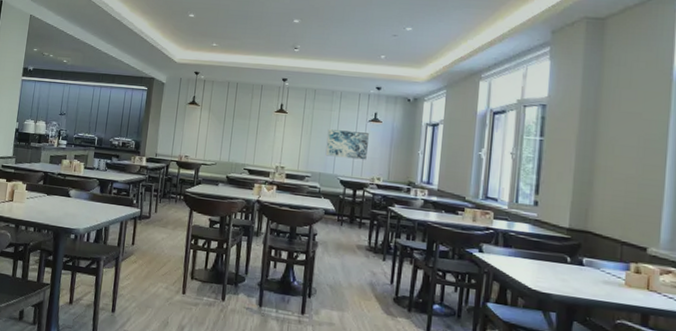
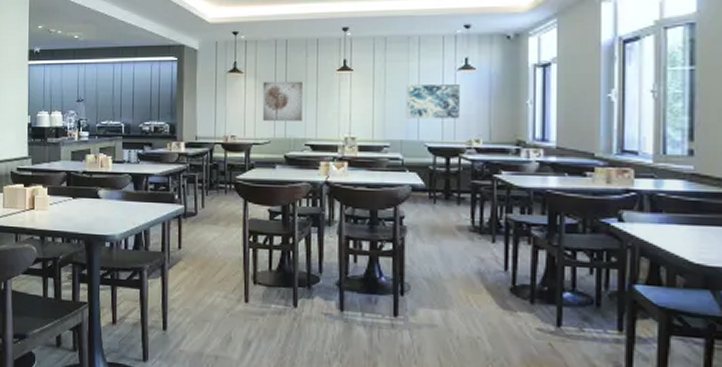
wall art: none [211,114,248,150] -> present [262,81,304,121]

